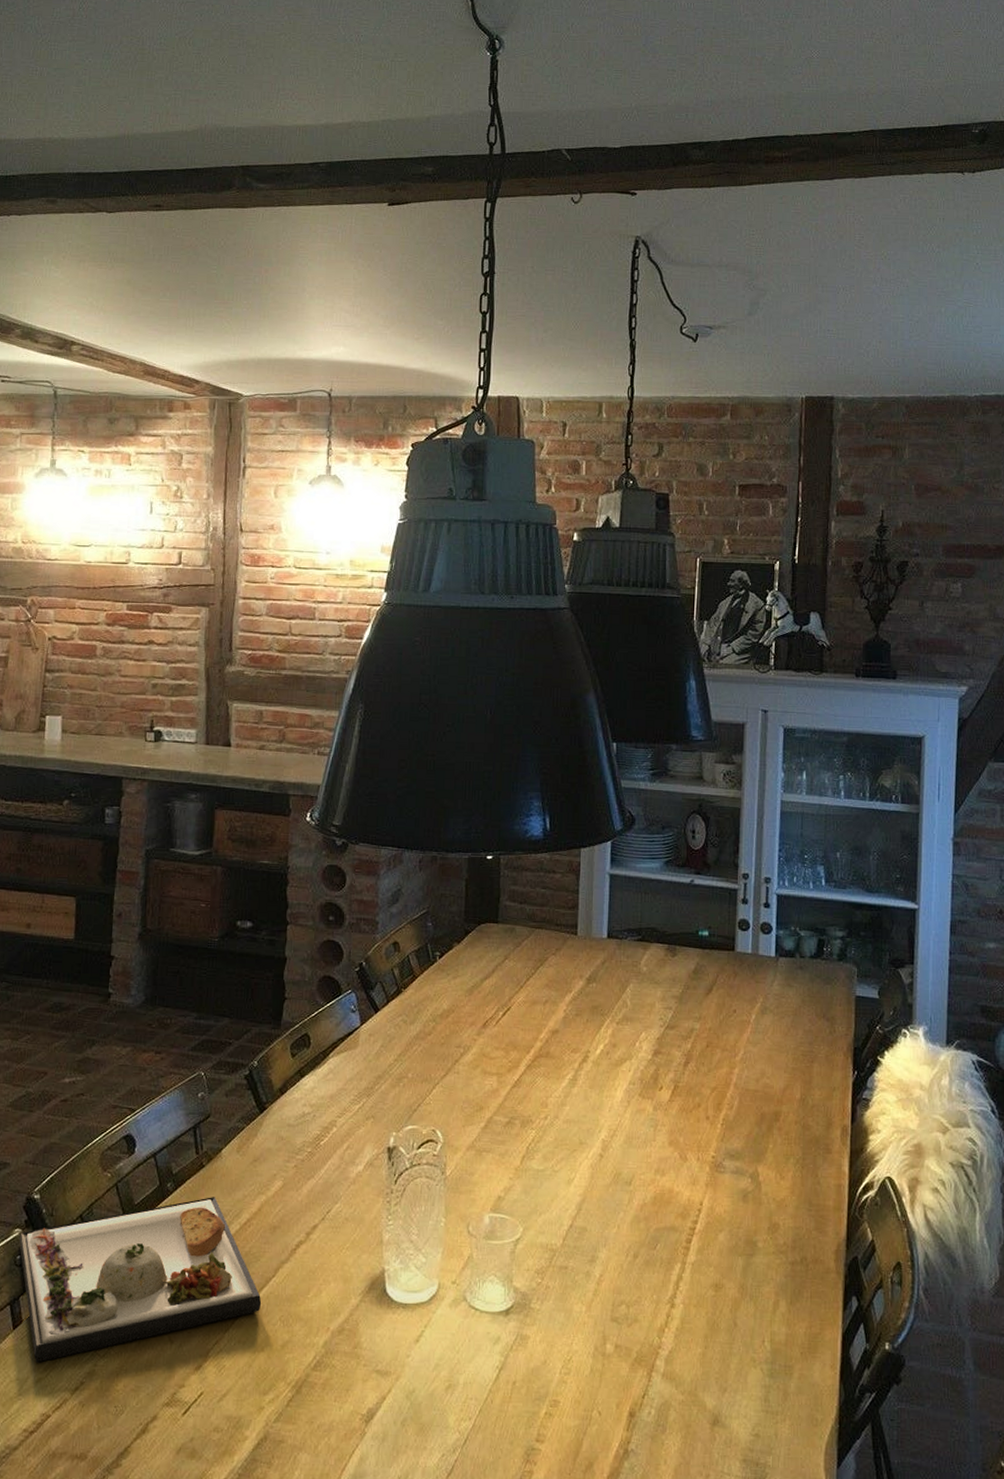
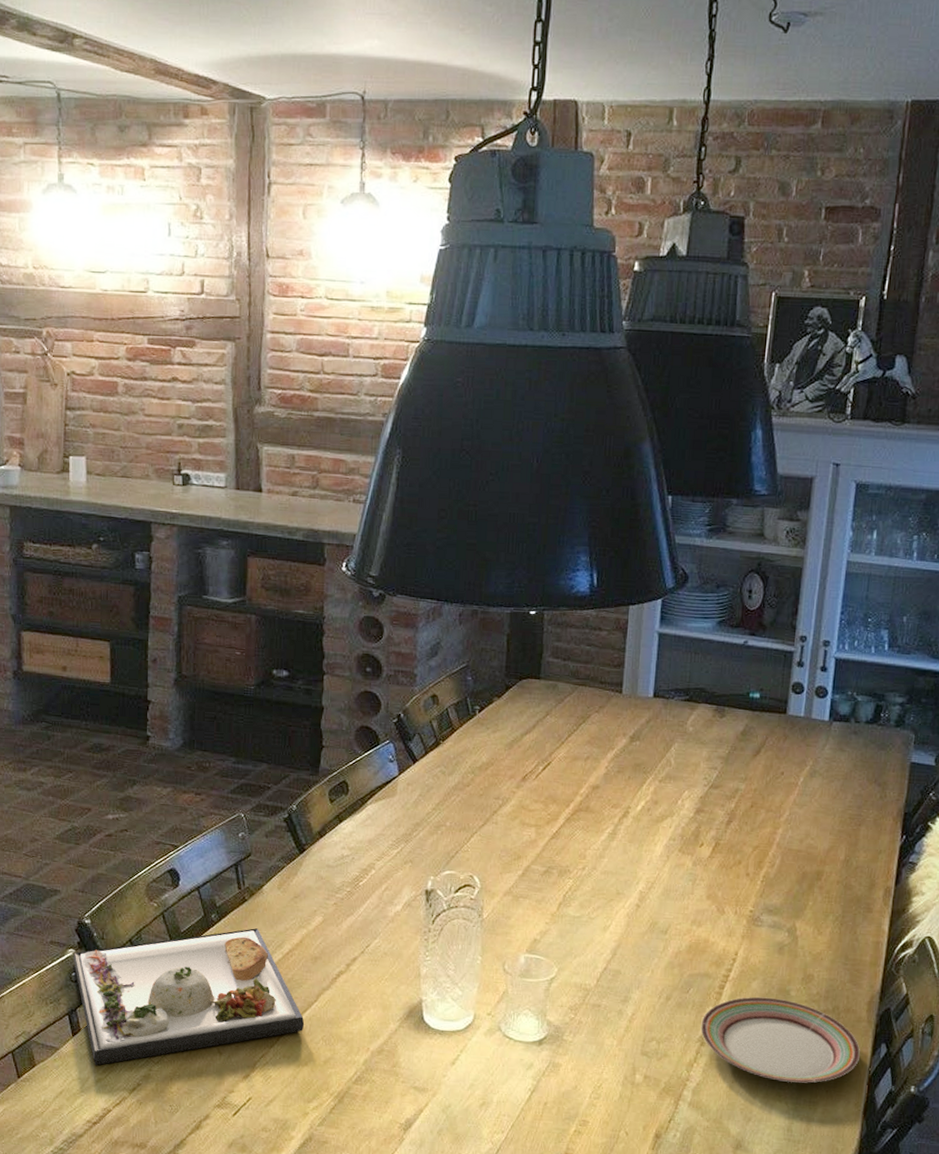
plate: none [670,1250,831,1345] -> present [700,996,860,1083]

